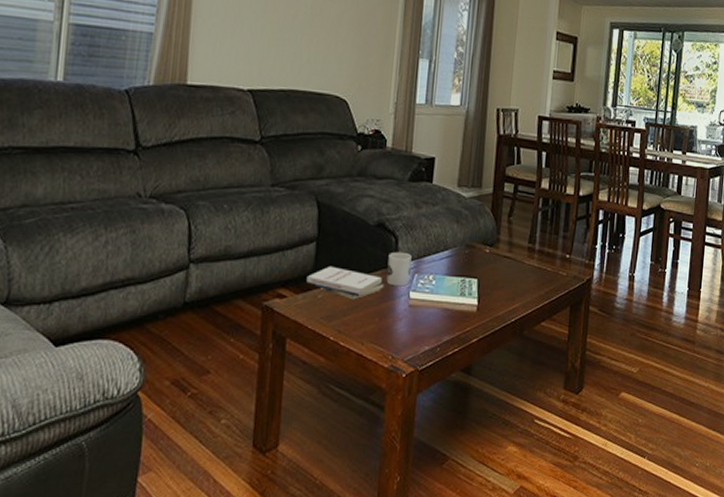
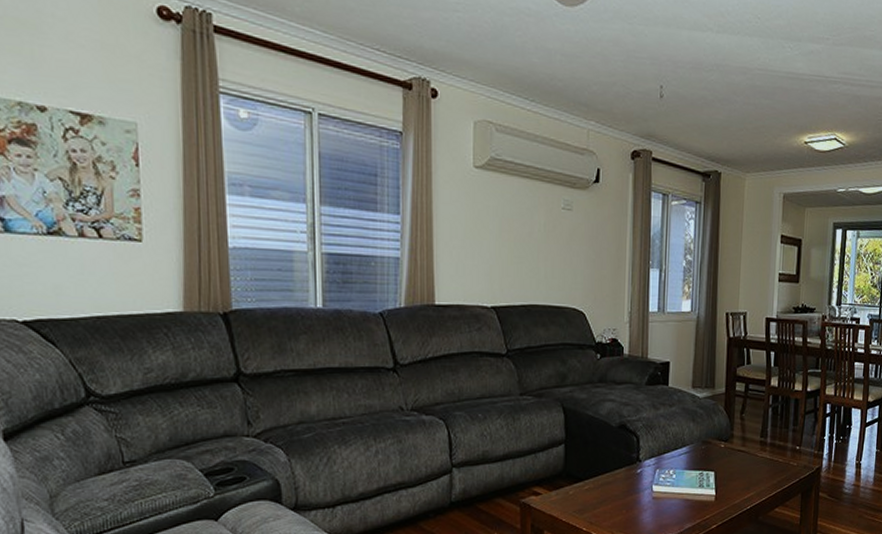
books: present [306,265,385,300] -> none [558,465,629,495]
mug: present [386,251,412,287] -> none [630,450,653,481]

